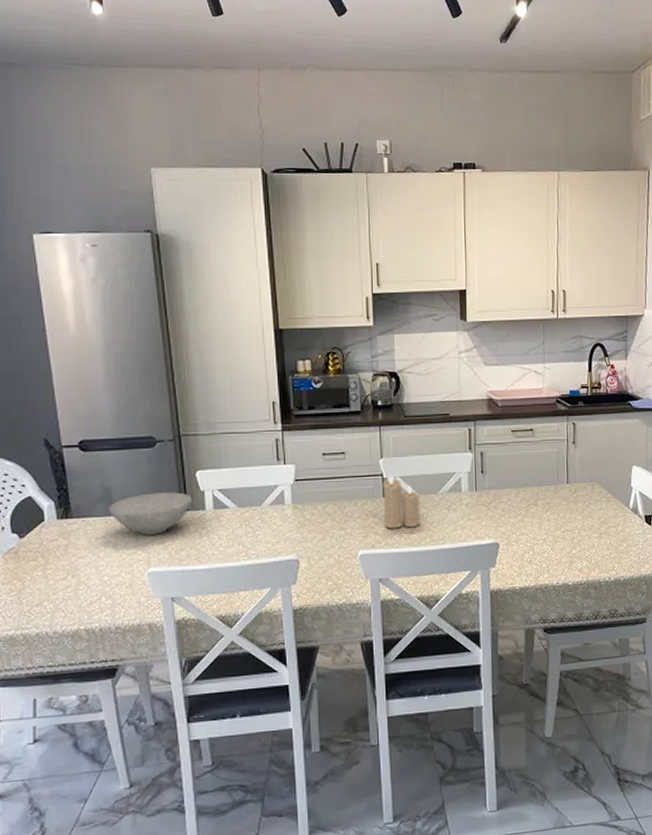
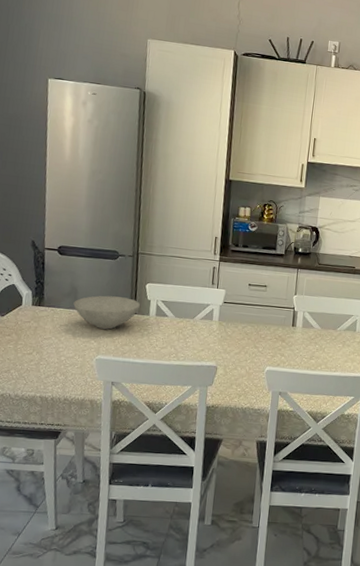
candle: present [382,475,421,529] -> none [290,309,322,355]

